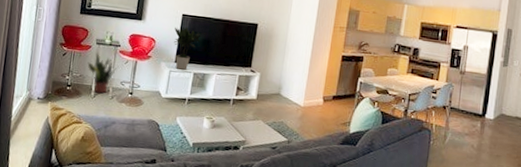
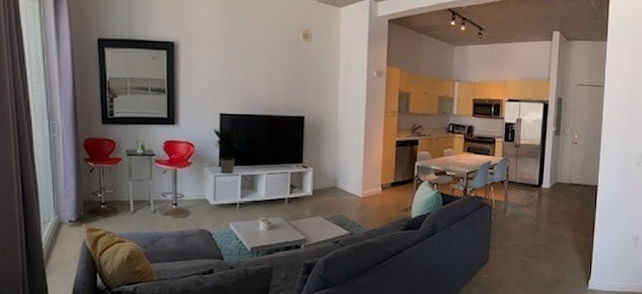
potted plant: present [87,53,119,95] -> none [120,166,157,210]

